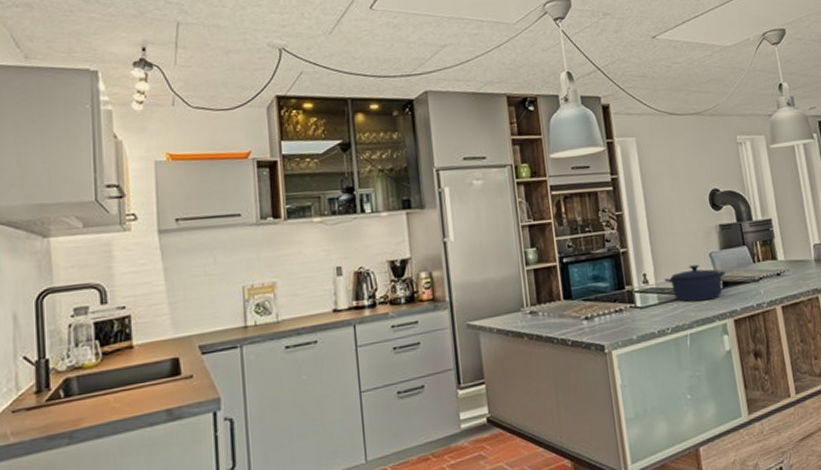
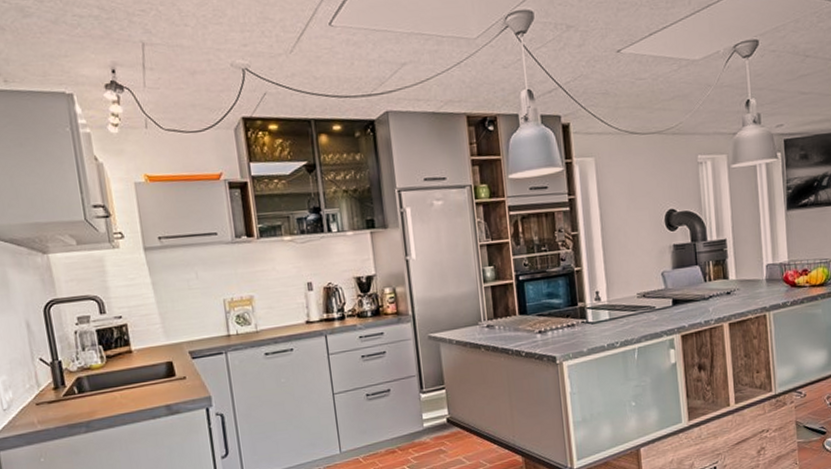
cooking pot: present [664,264,725,303] -> none [616,283,676,319]

